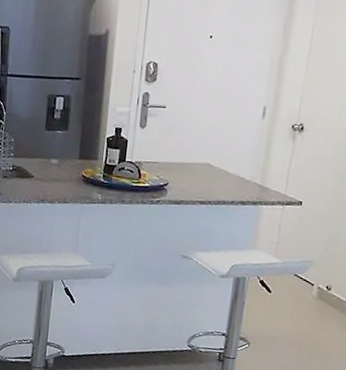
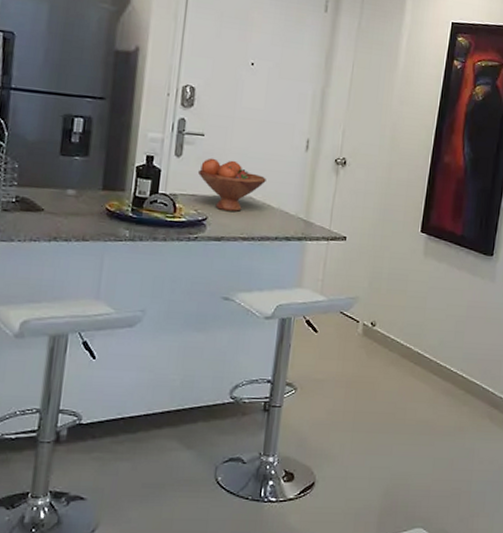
fruit bowl: none [159,128,223,177] -> present [197,158,266,212]

